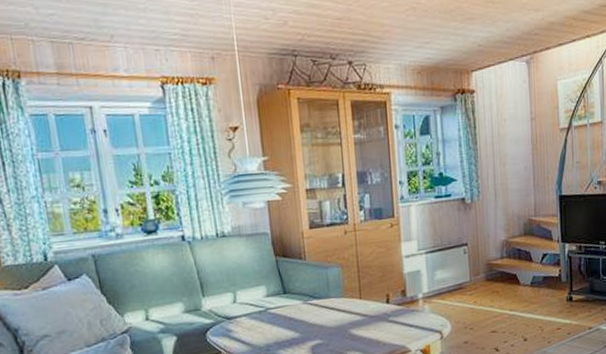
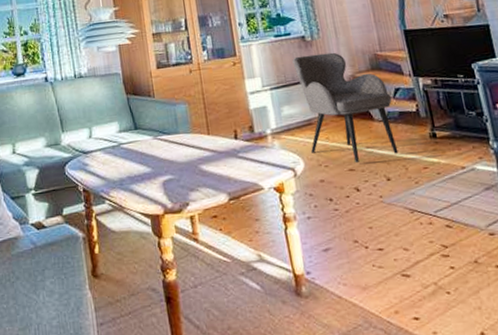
armchair: none [450,216,538,326] -> present [292,52,399,164]

